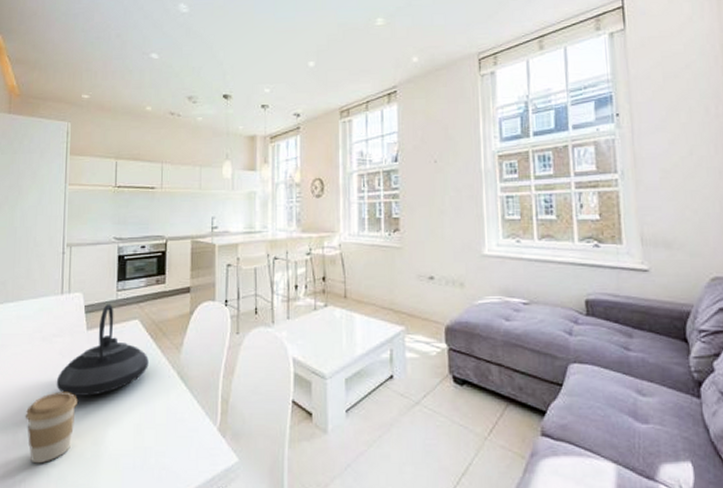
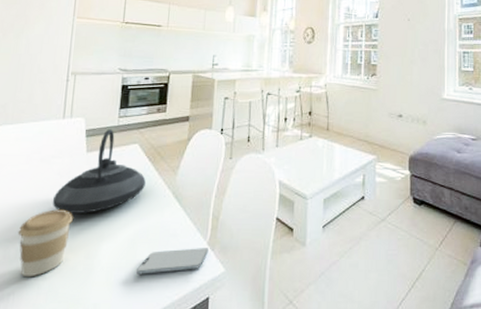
smartphone: none [145,434,219,463] -> present [136,248,209,274]

